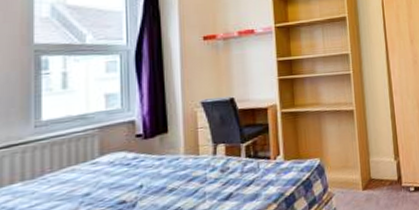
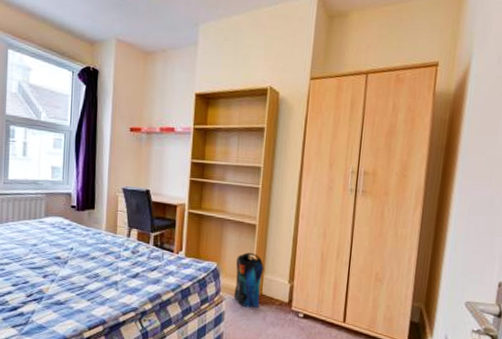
pouch: none [339,139,371,198] -> present [234,252,264,308]

